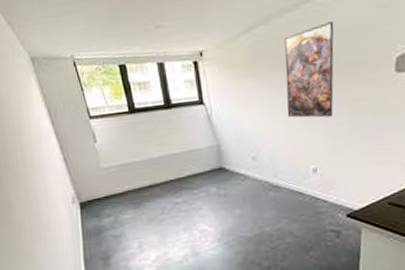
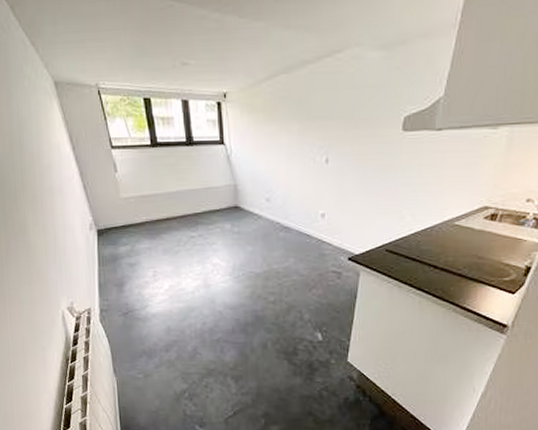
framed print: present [284,22,334,118] -> none [302,78,351,167]

